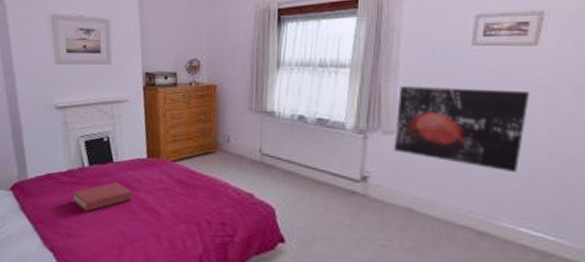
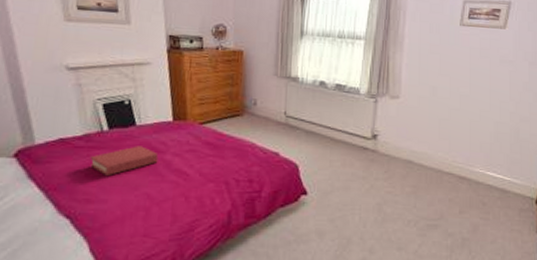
wall art: present [393,86,530,172] -> none [398,58,499,129]

